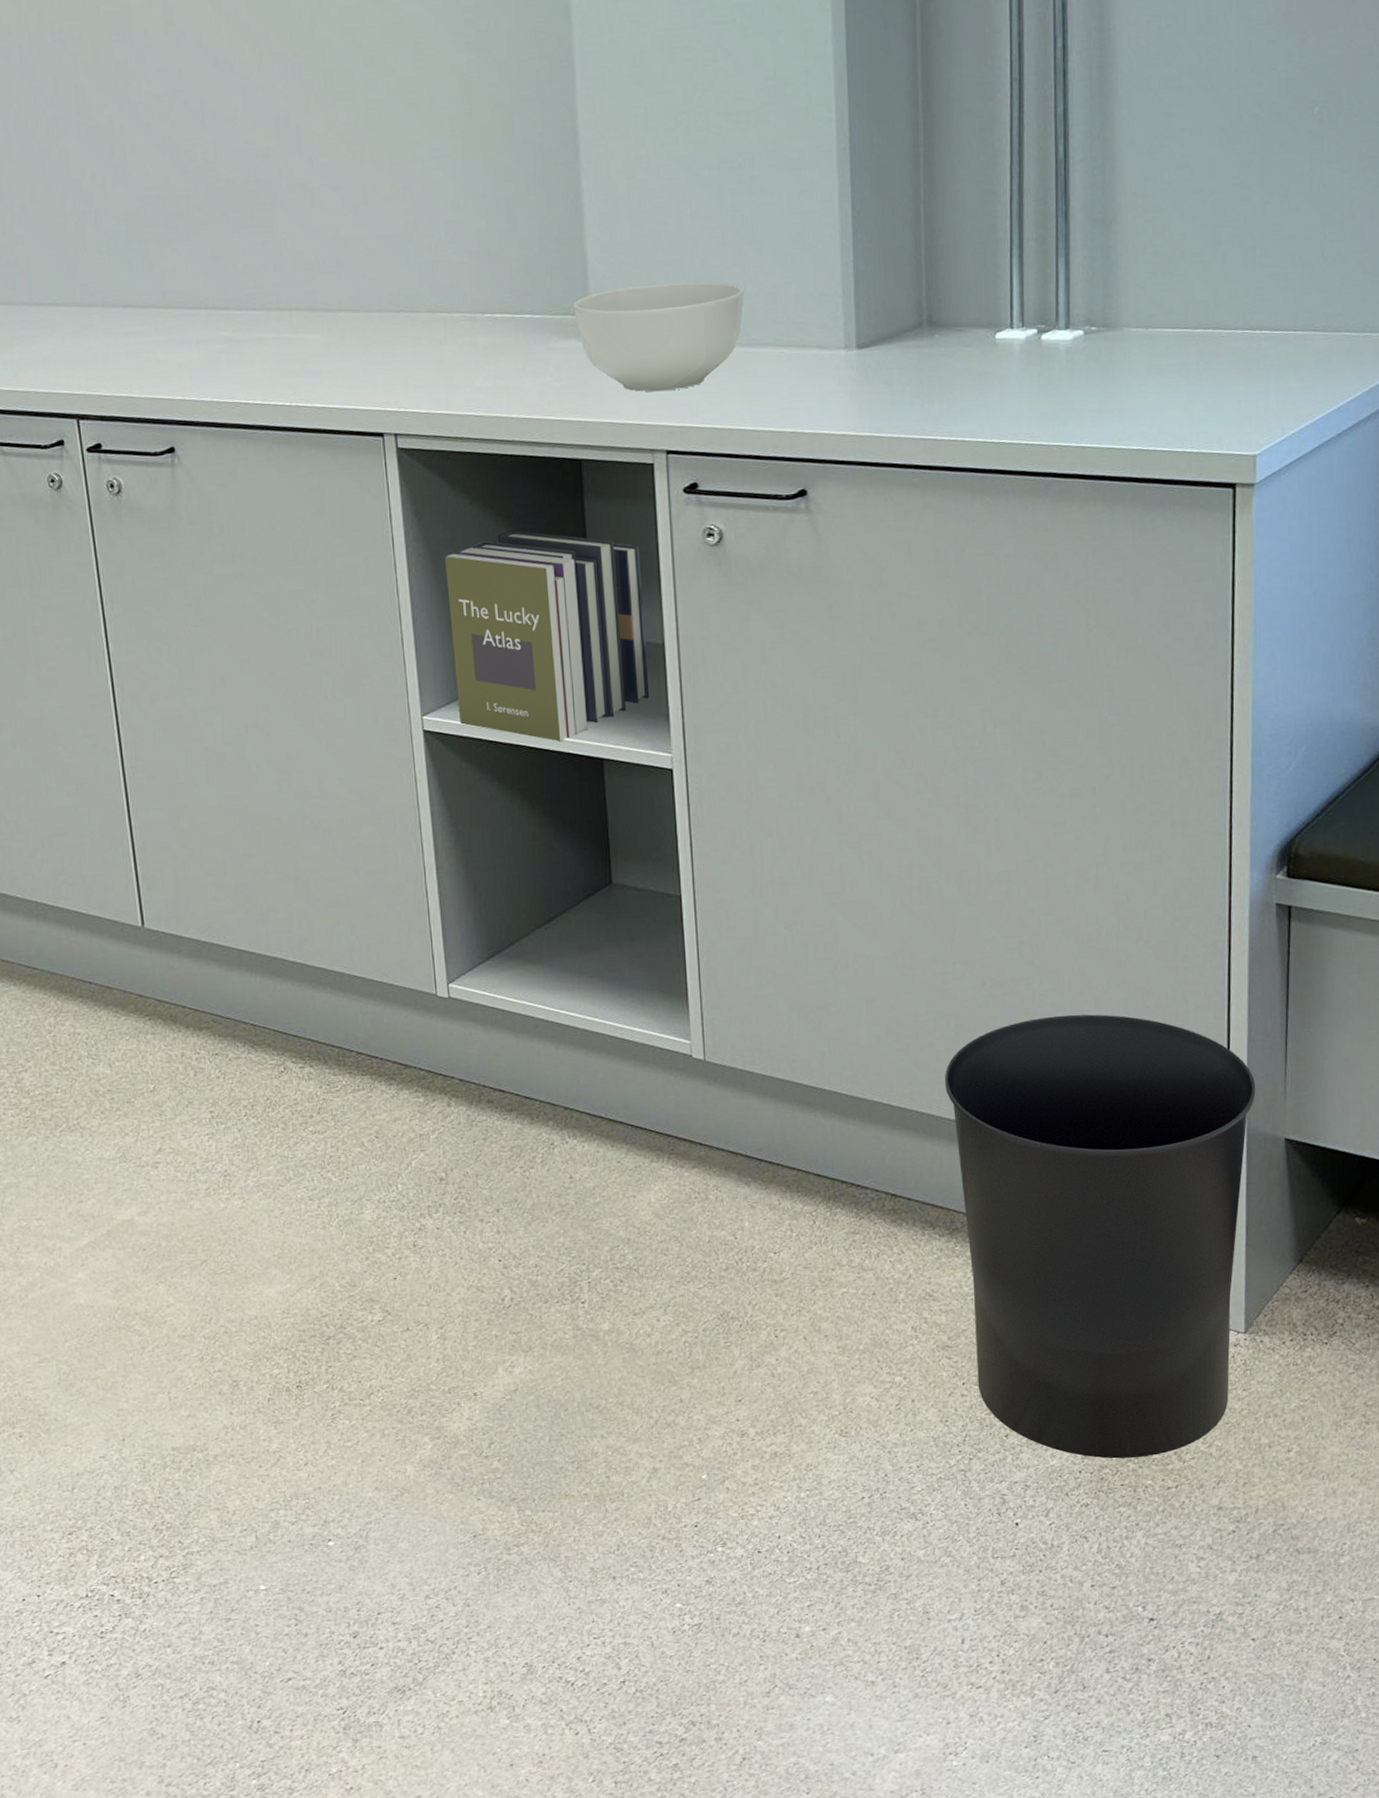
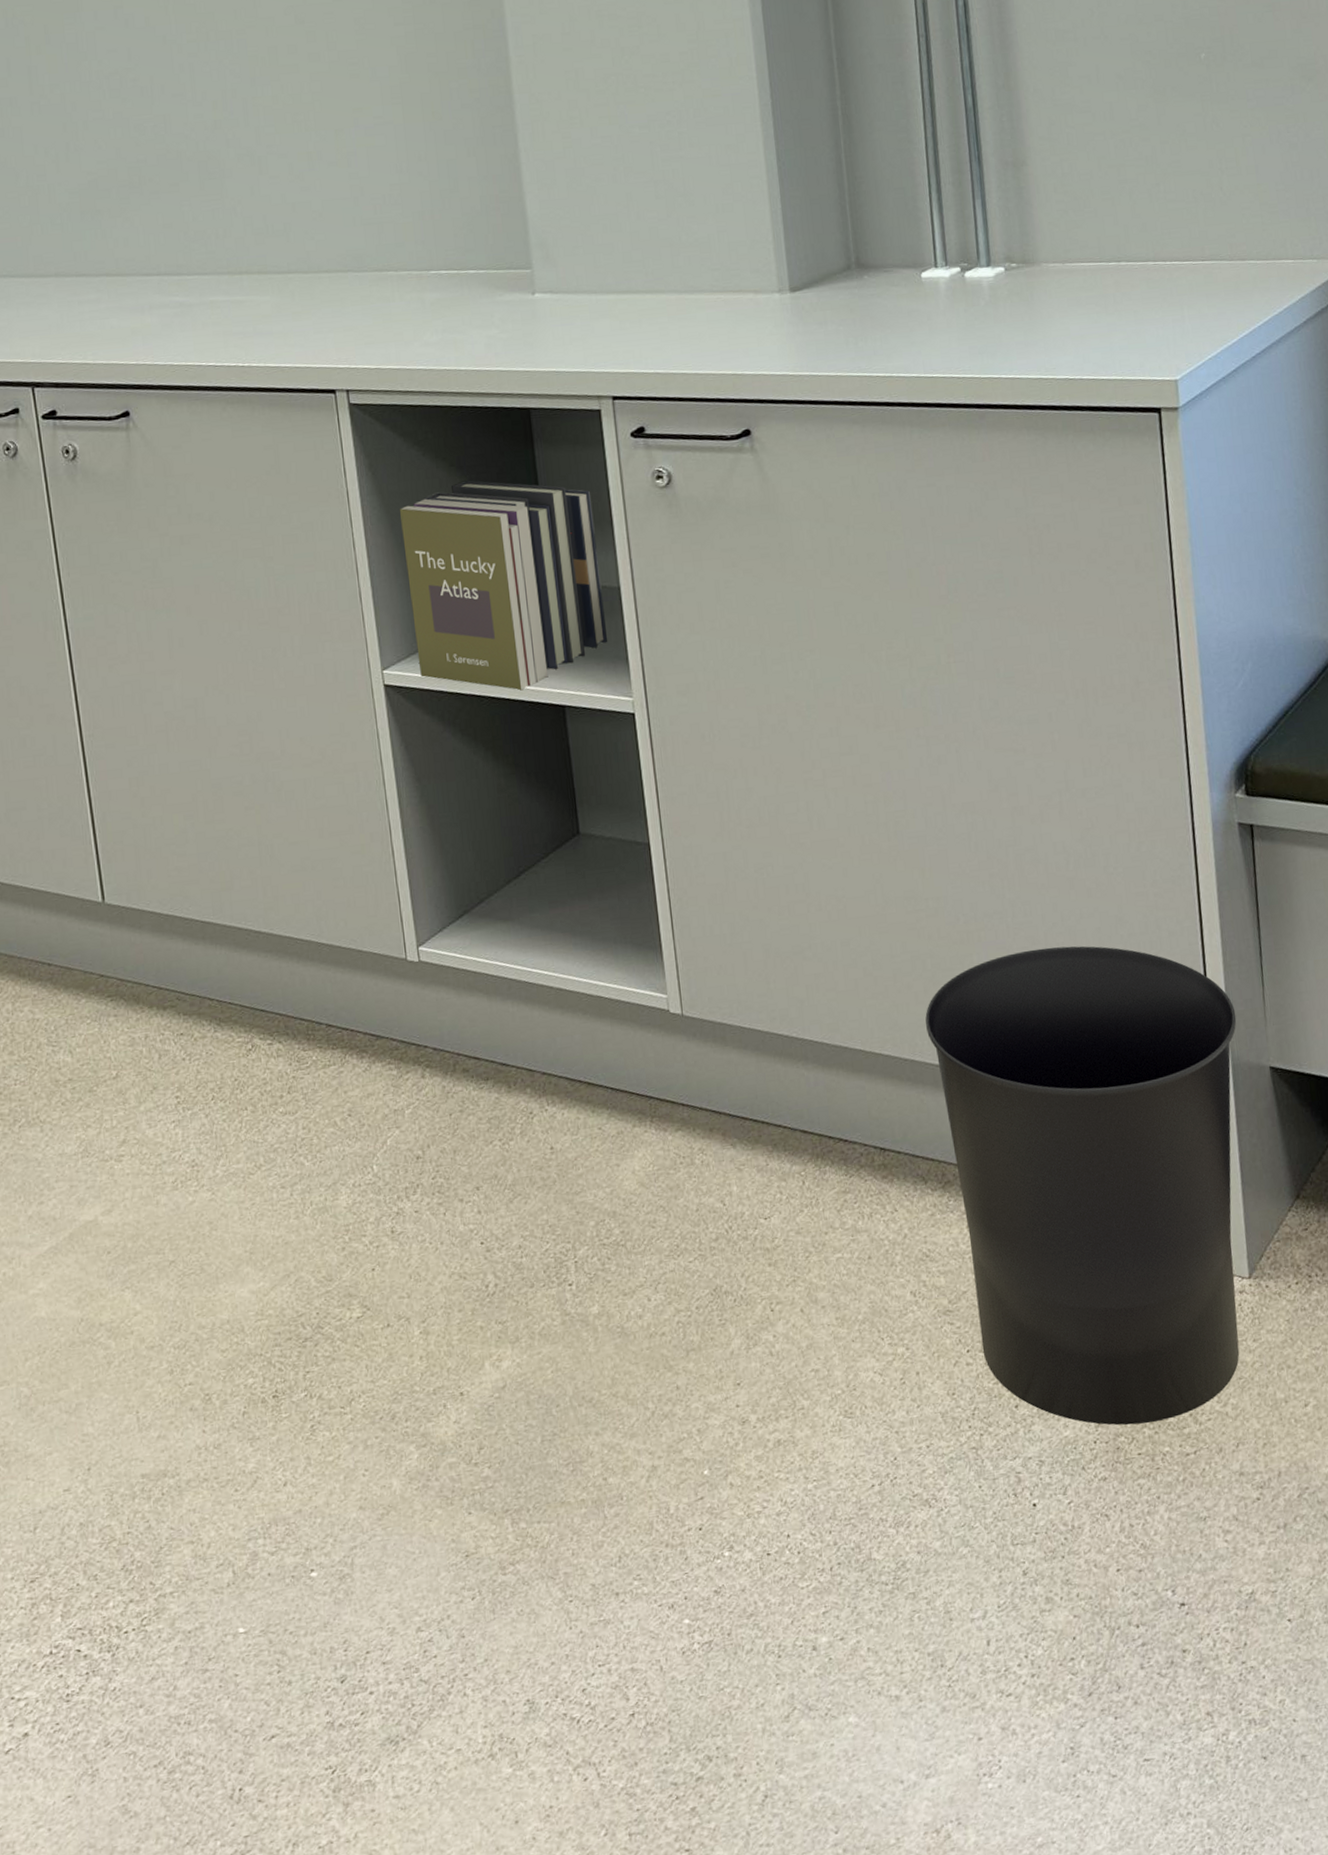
bowl: present [573,281,744,392] -> none [515,233,680,341]

